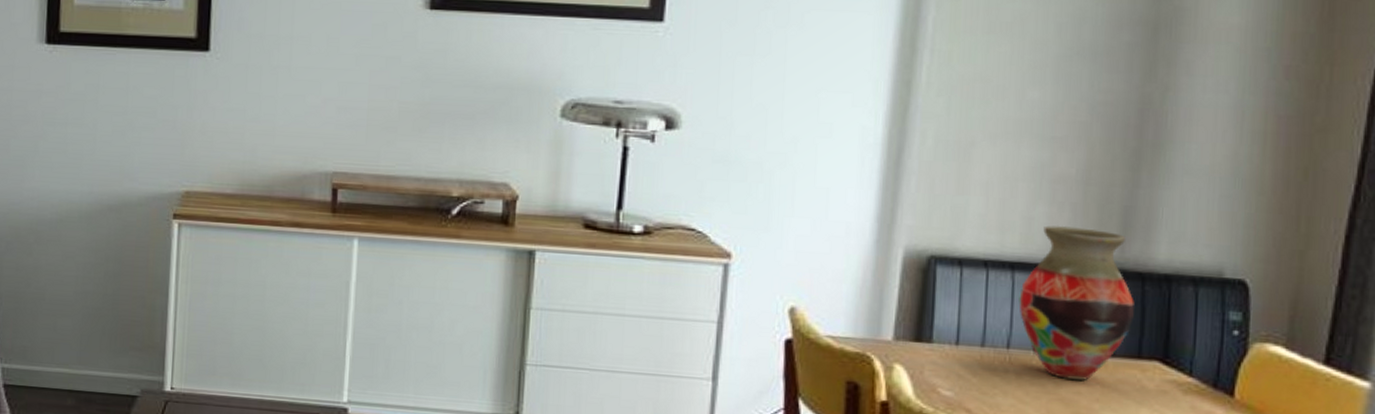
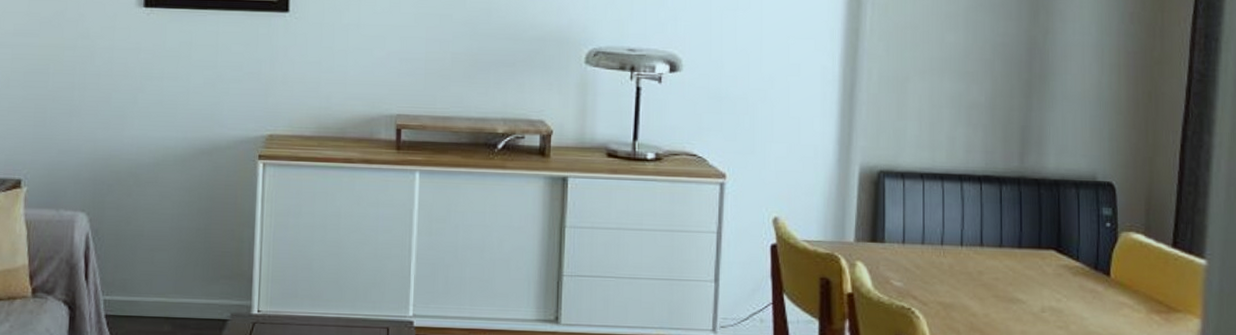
vase: present [1019,225,1134,380] -> none [948,142,1034,268]

